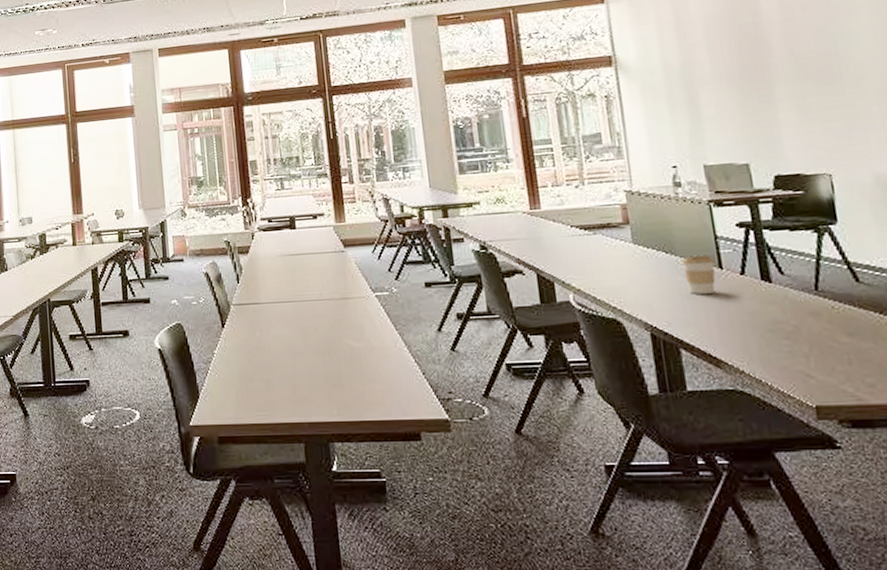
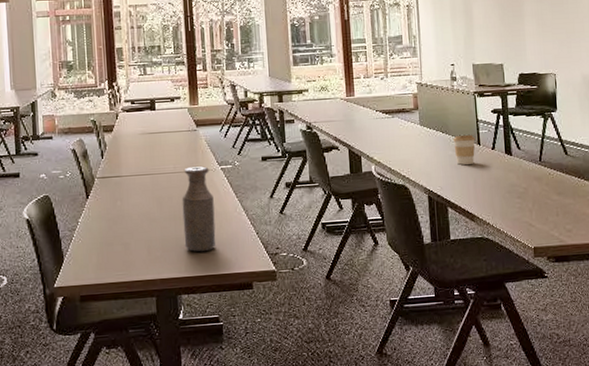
bottle: none [330,293,373,394] -> present [182,166,216,252]

